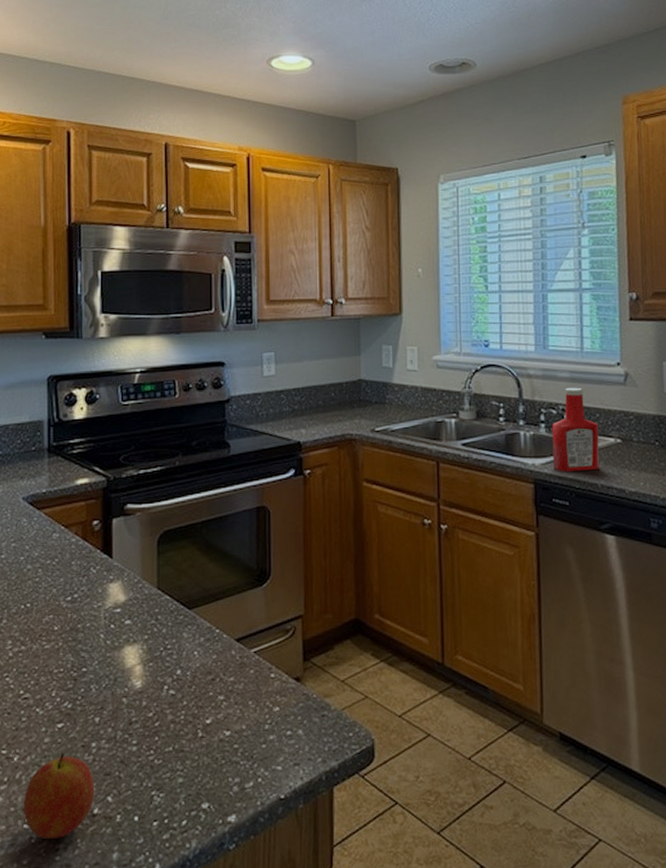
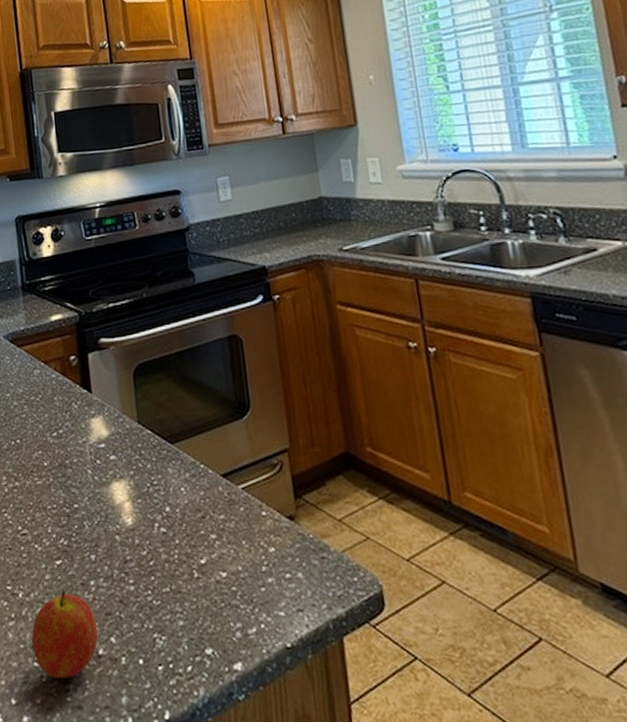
ketchup bottle: present [551,387,600,472] -> none [543,187,608,283]

